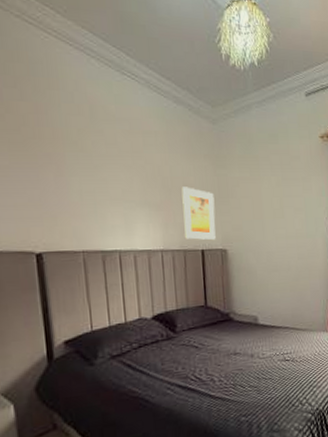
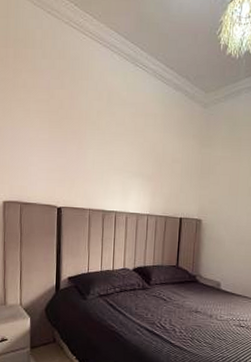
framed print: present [181,187,216,241] -> none [167,162,197,211]

